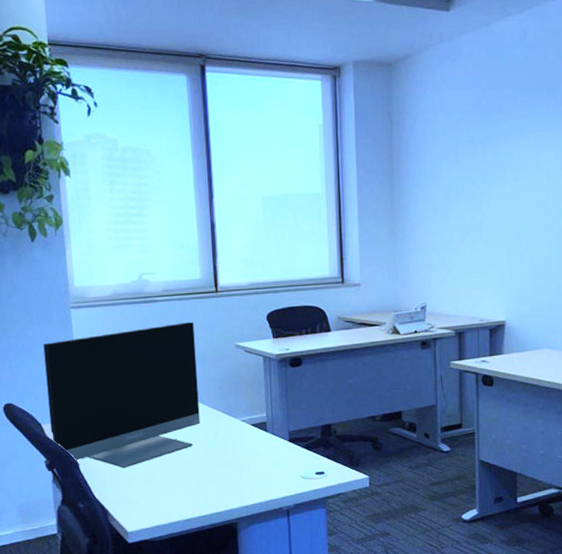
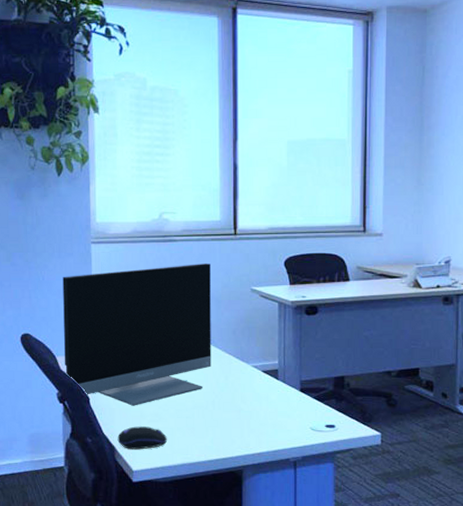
computer mouse: none [110,487,161,511] -> present [117,426,168,450]

